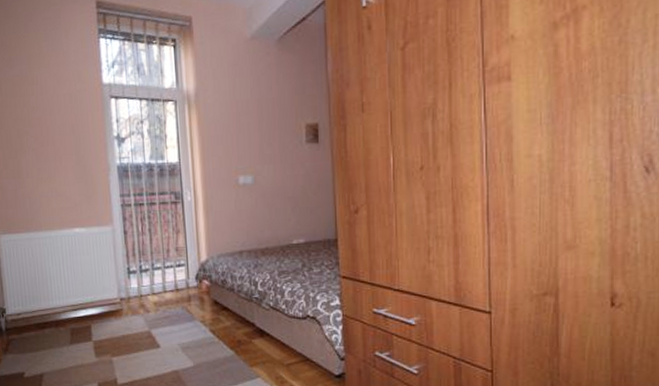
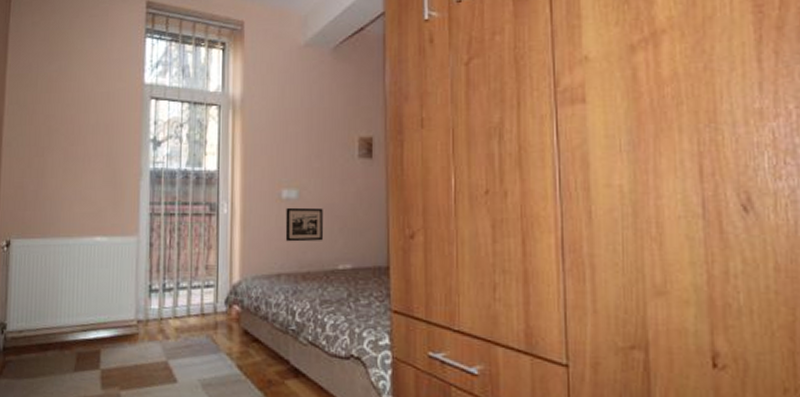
picture frame: none [243,190,278,223] -> present [285,207,323,242]

